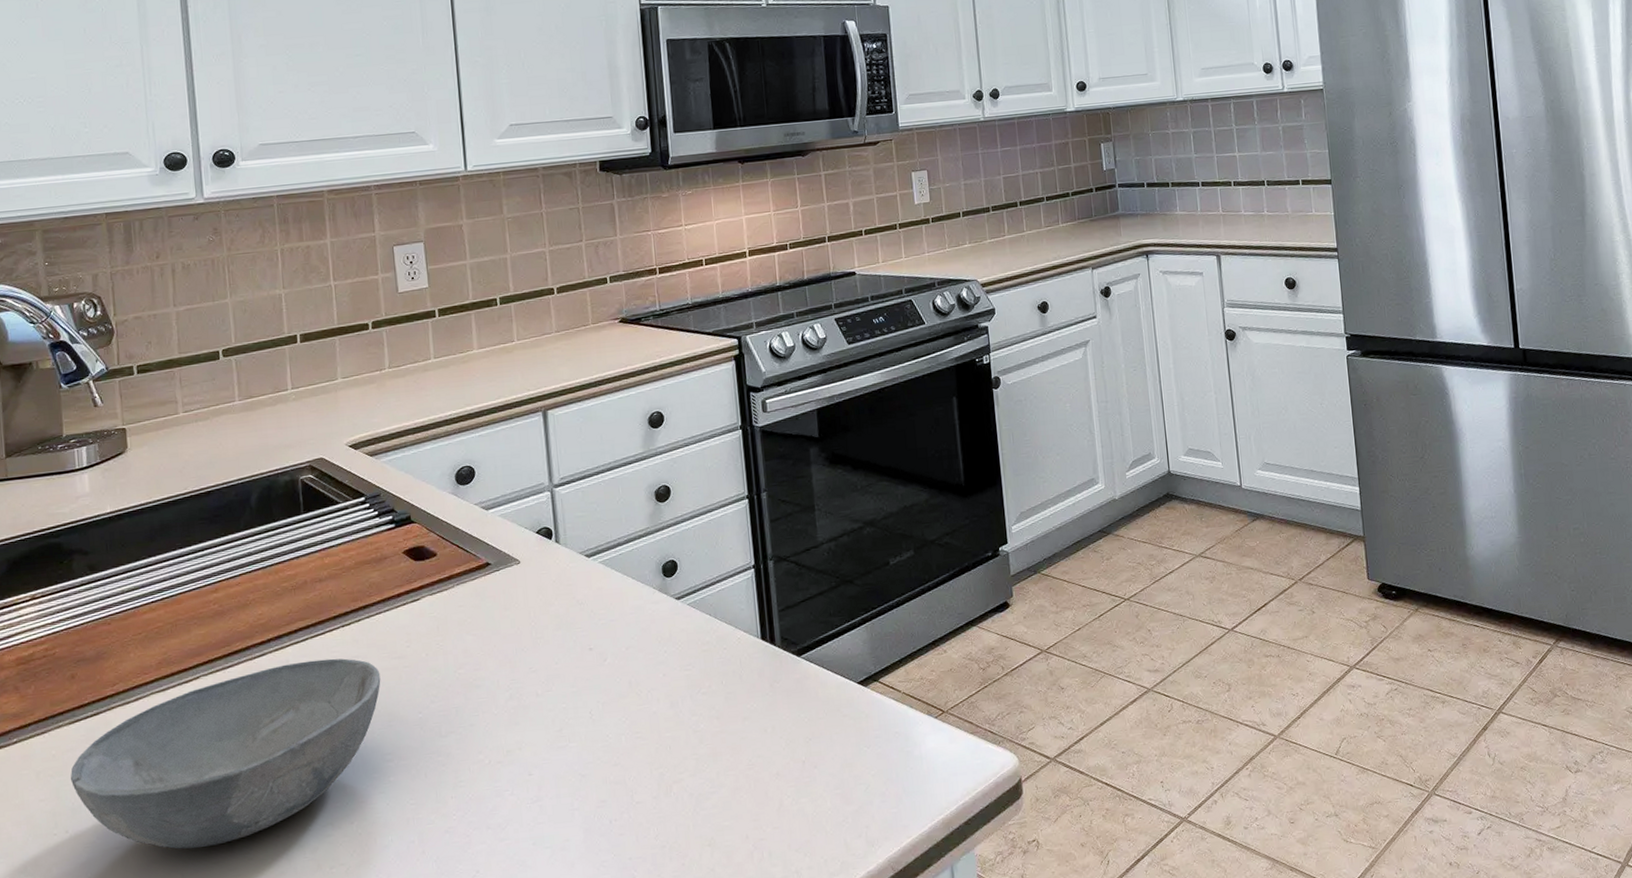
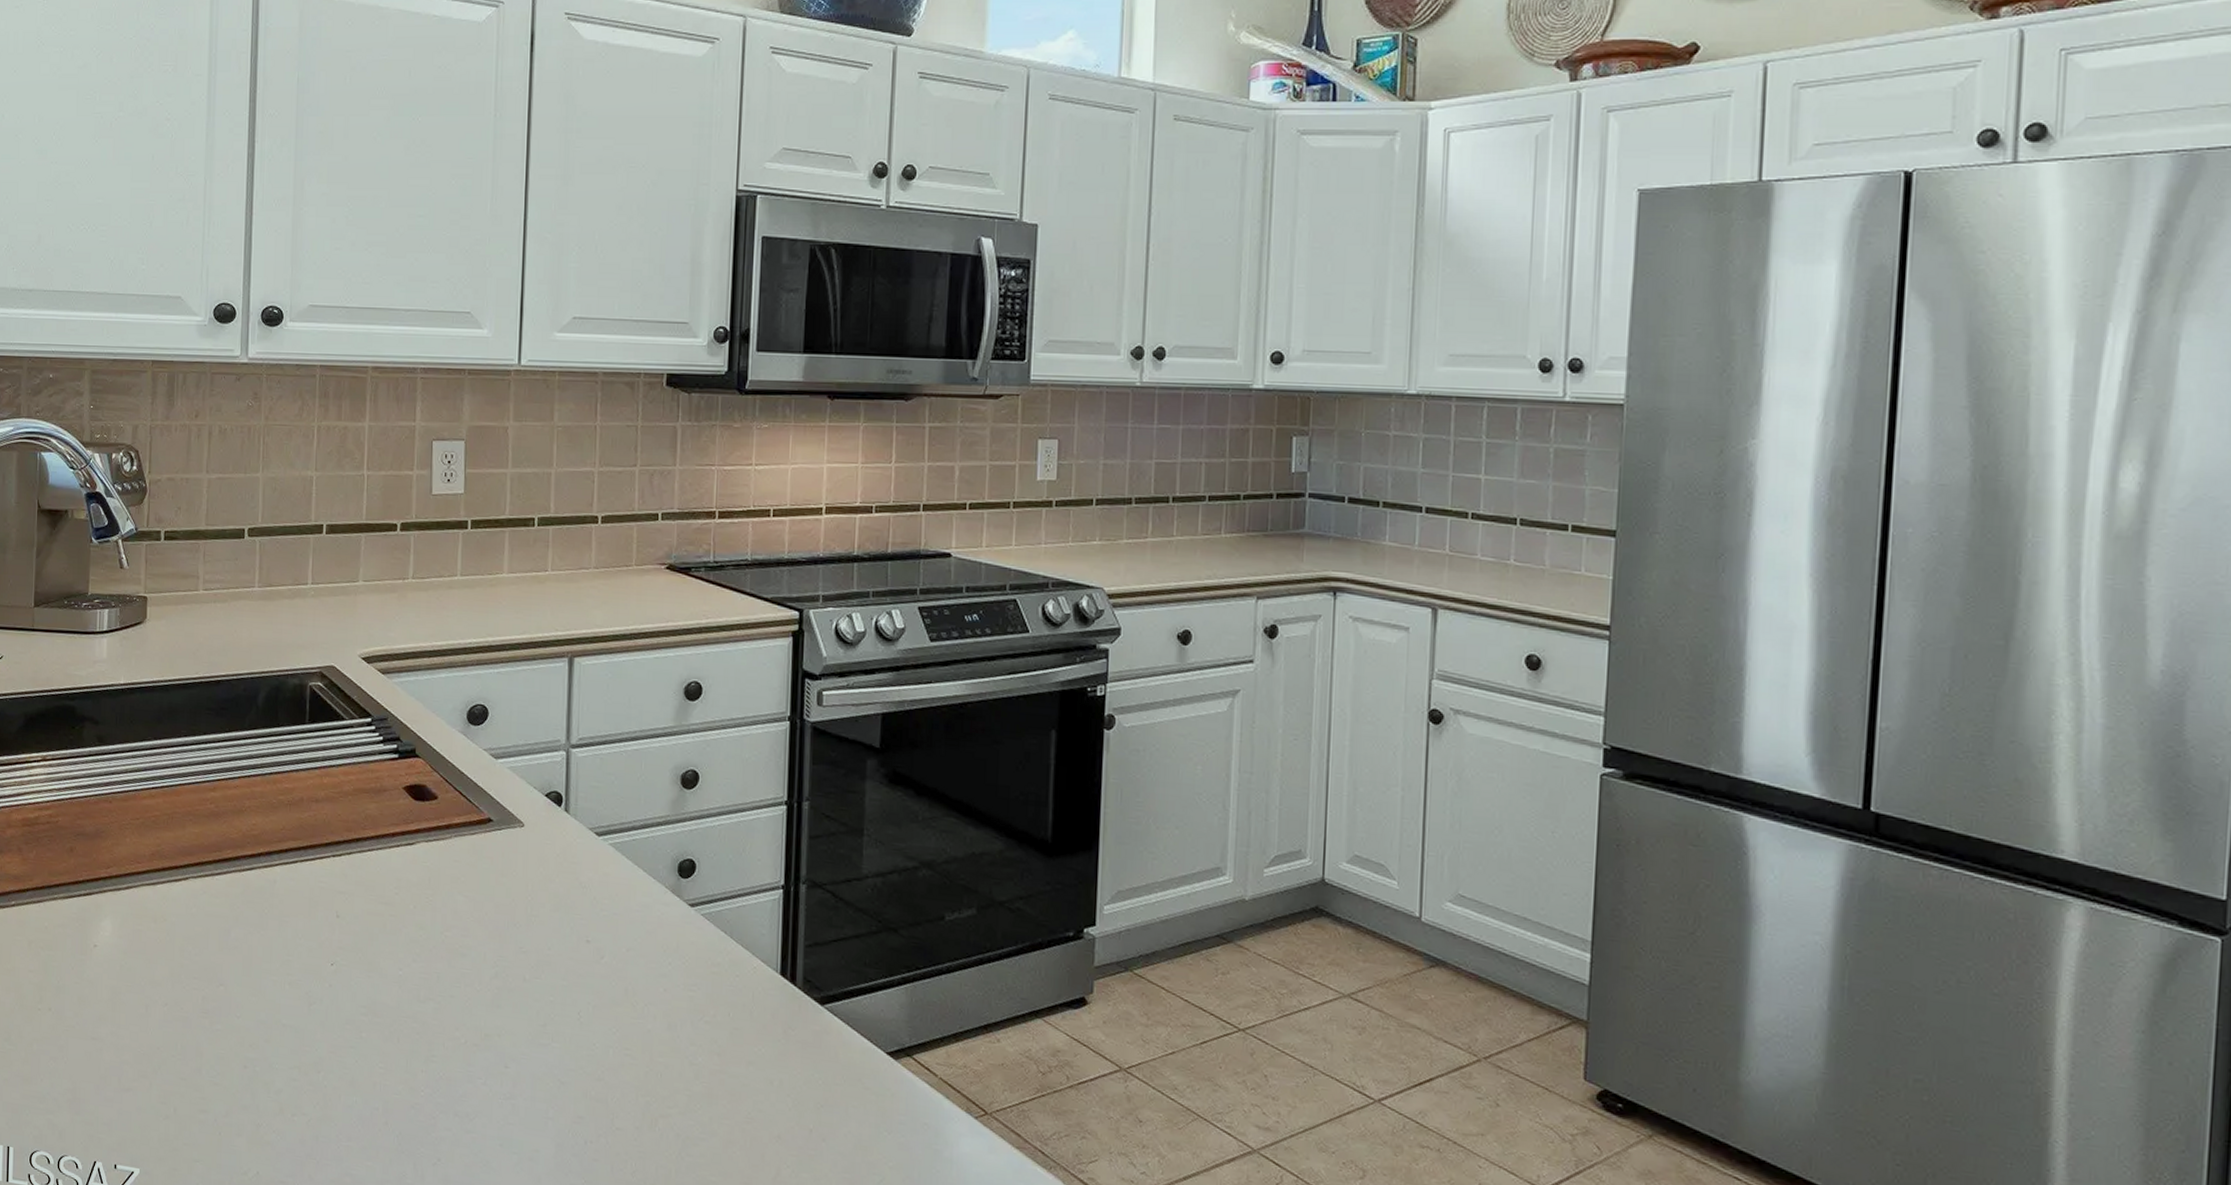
bowl: present [70,658,381,849] -> none [58,884,365,1061]

